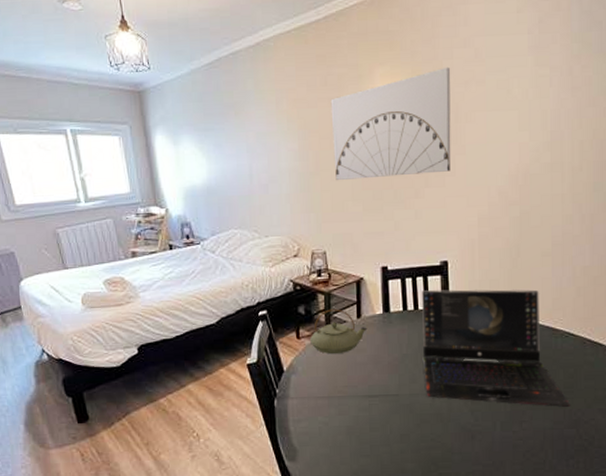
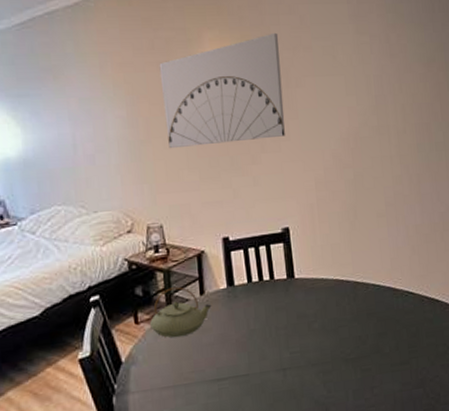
laptop computer: present [422,289,570,408] -> none [265,251,416,374]

